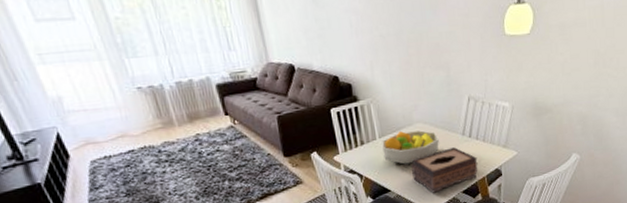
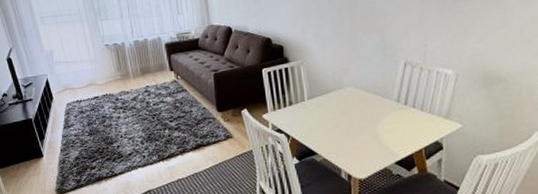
fruit bowl: present [382,130,440,165] -> none [310,93,372,128]
tissue box: present [411,147,478,193] -> none [340,114,414,161]

